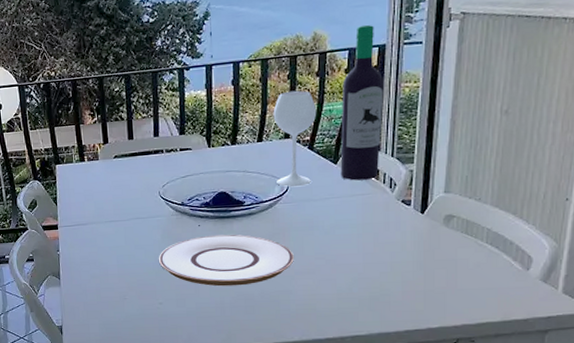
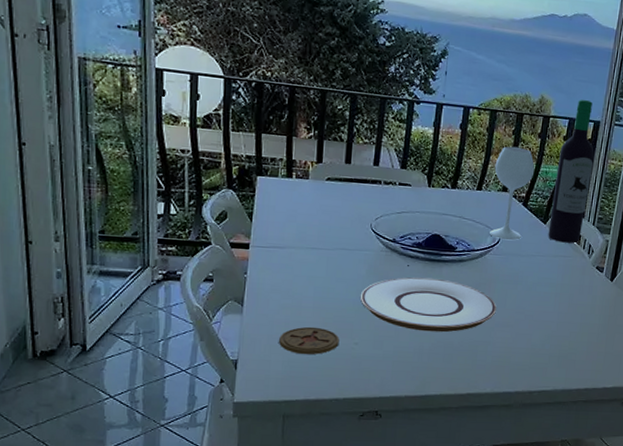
coaster: none [93,291,146,317] -> present [279,326,340,354]

